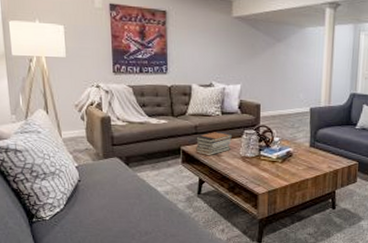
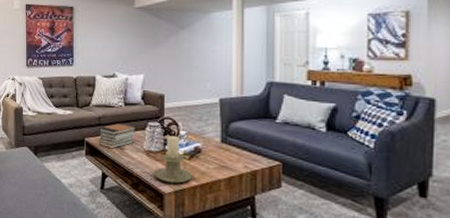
candle holder: none [249,142,285,185] -> present [153,136,193,184]

